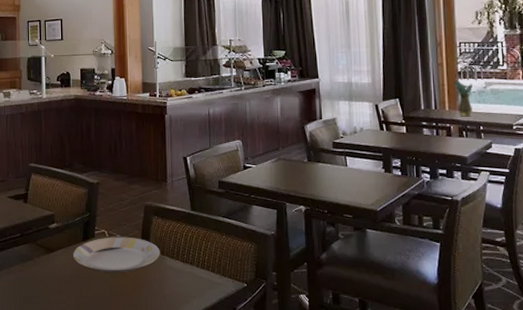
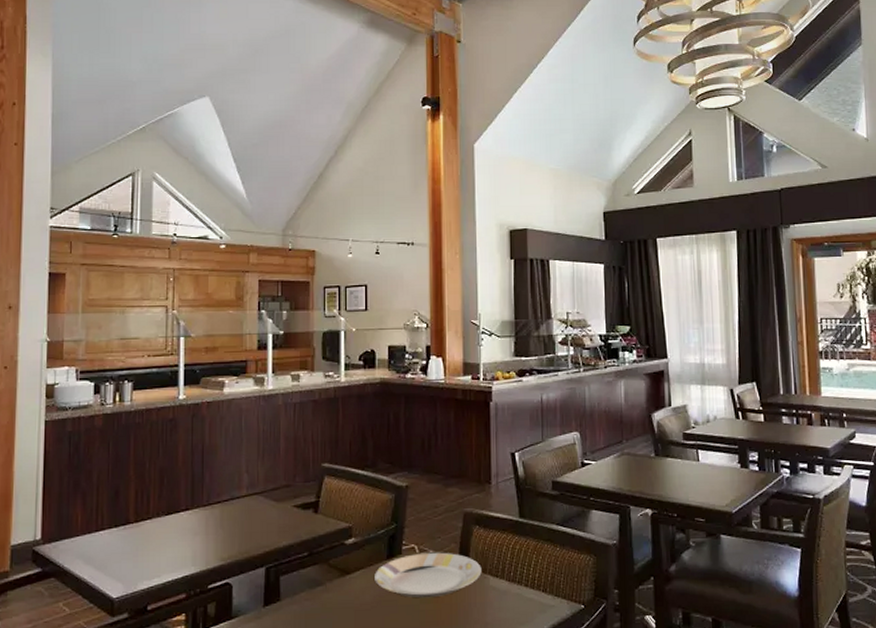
vase: present [453,79,474,117] -> none [814,360,836,403]

